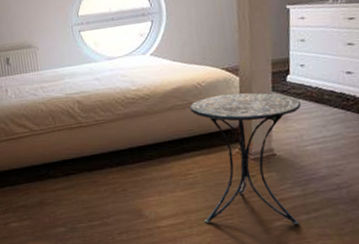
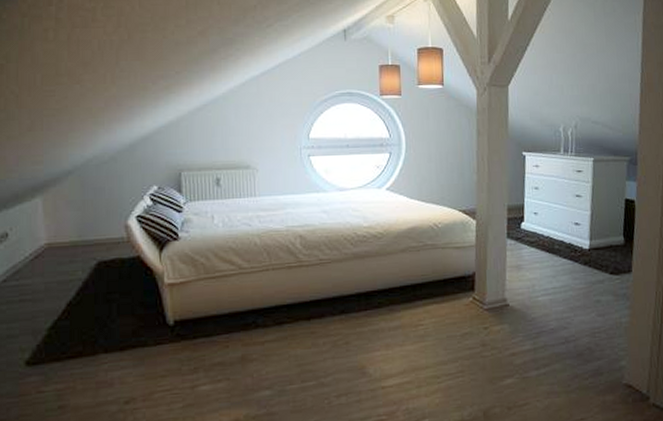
side table: present [189,92,302,225] -> none [424,237,534,383]

